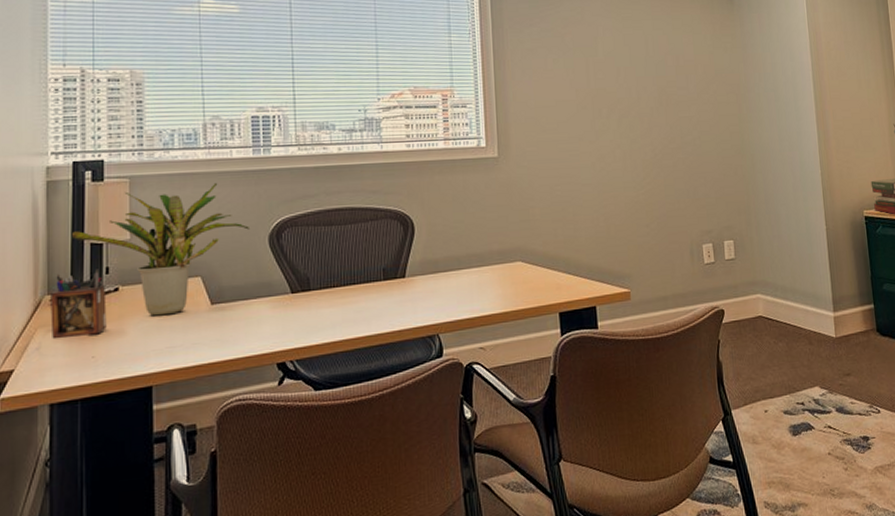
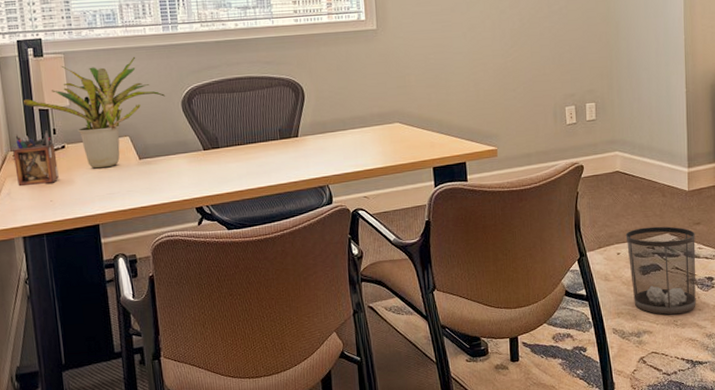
waste bin: none [772,378,853,483] -> present [625,226,696,315]

